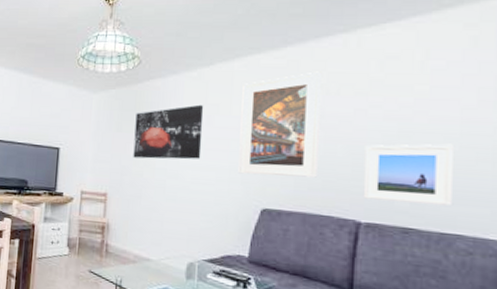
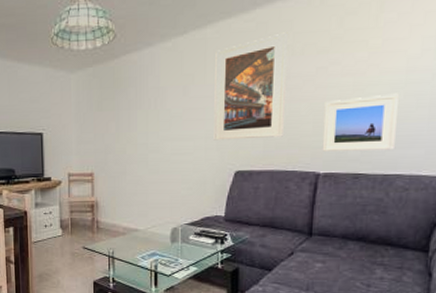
wall art: present [133,104,204,160] -> none [115,76,180,136]

